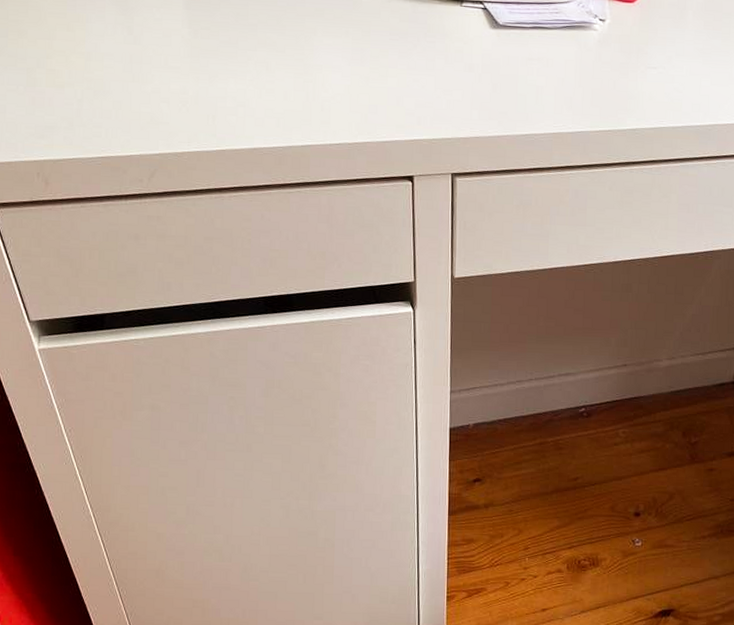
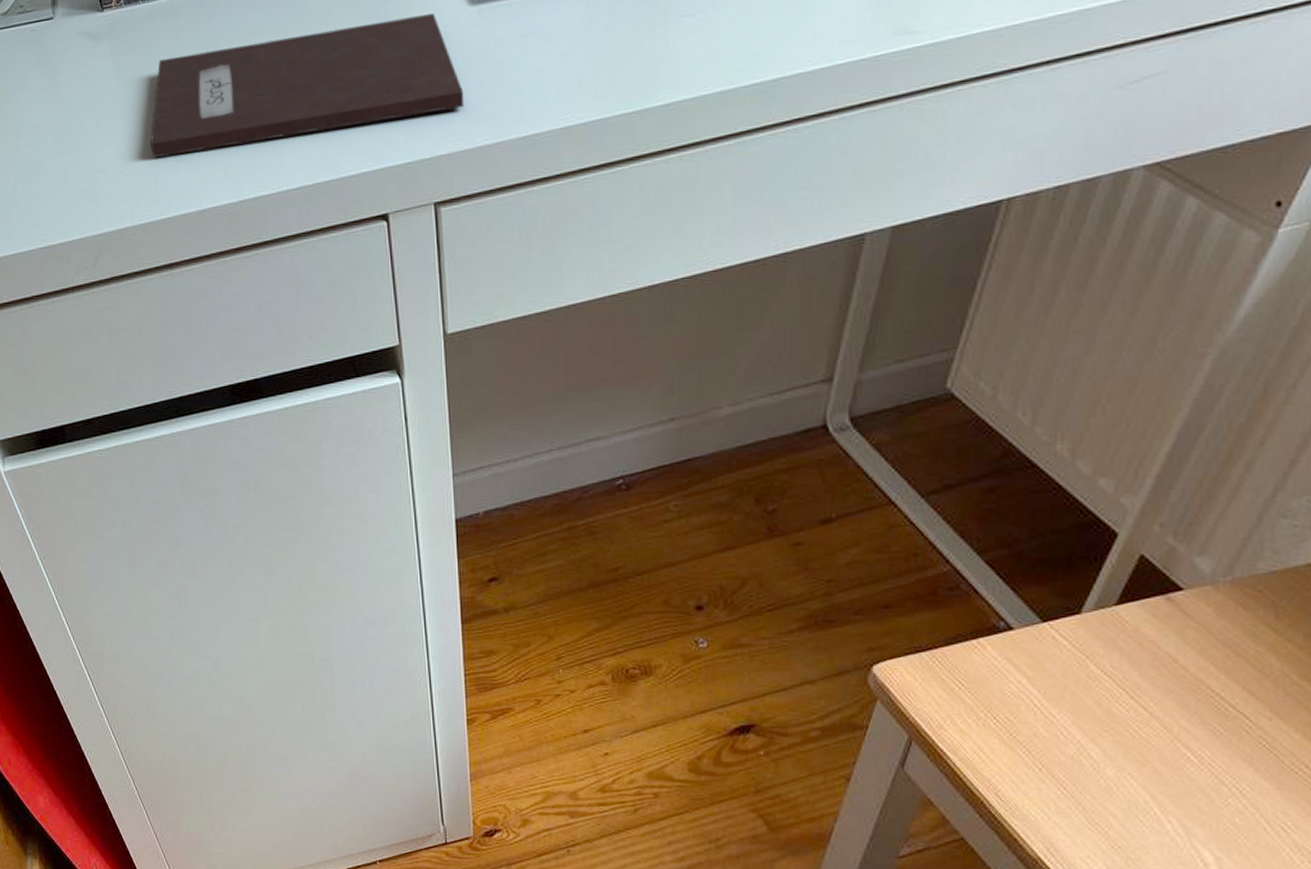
notebook: none [212,20,482,104] -> present [150,13,465,158]

